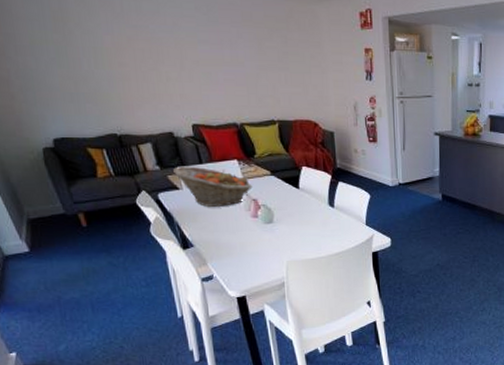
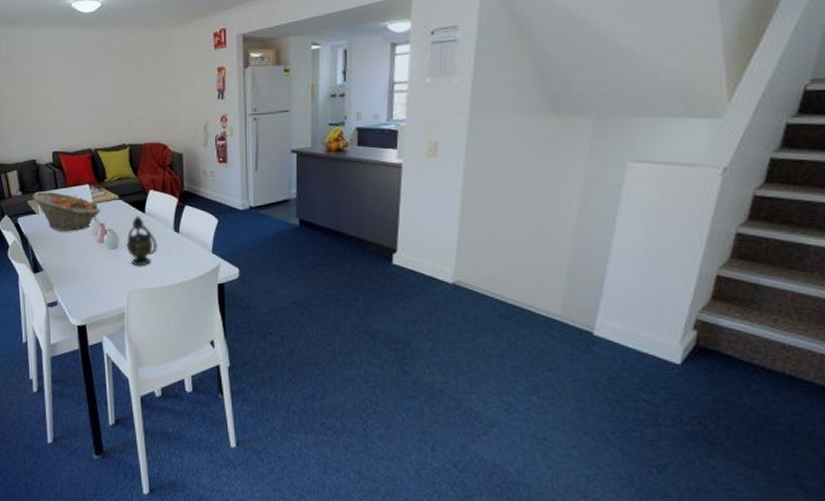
teapot: none [282,191,314,239] -> present [126,216,159,266]

